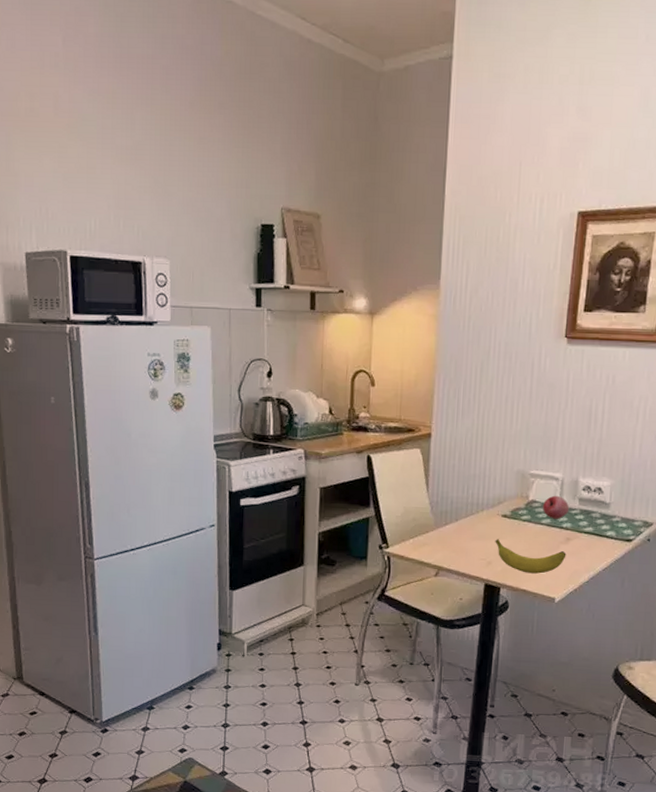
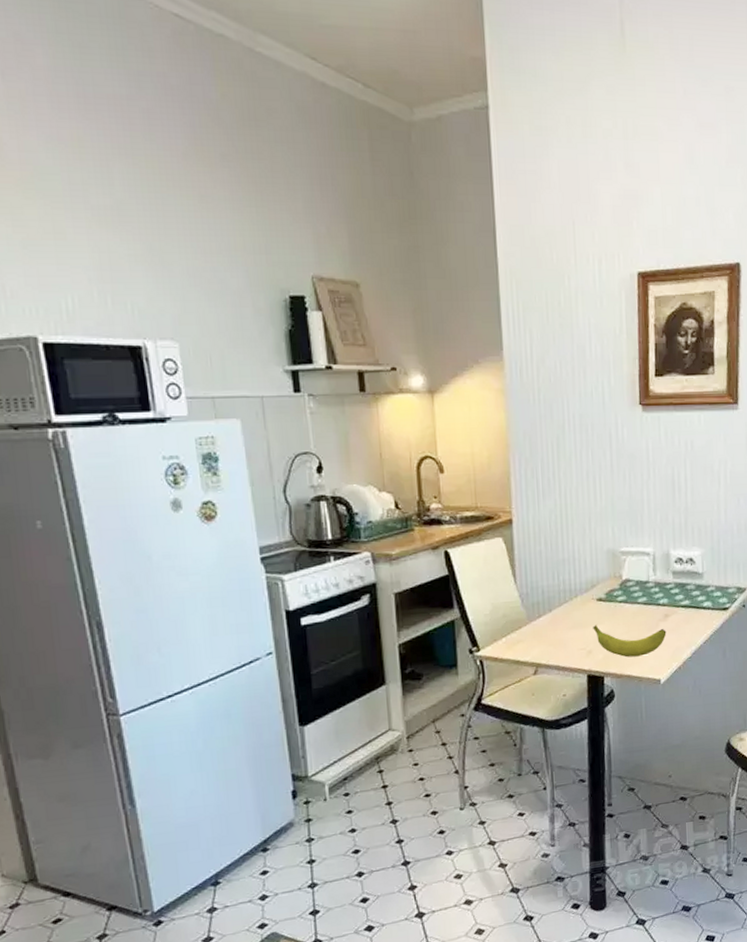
fruit: present [543,495,570,519] -> none [637,571,664,597]

